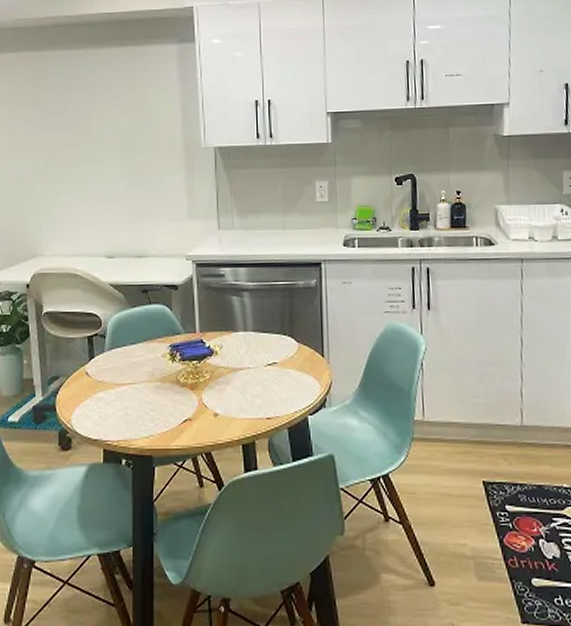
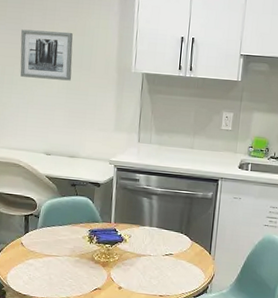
wall art: none [66,110,131,168] -> present [20,29,73,81]

